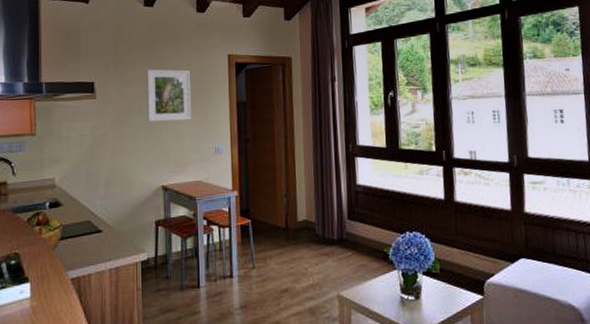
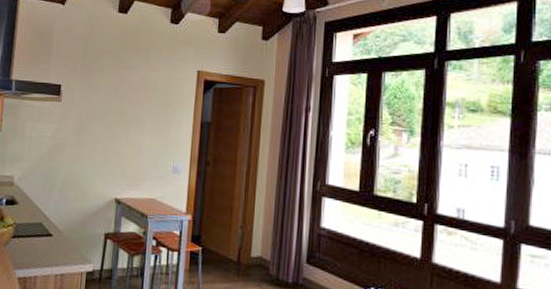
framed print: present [146,69,192,122] -> none [108,77,157,135]

